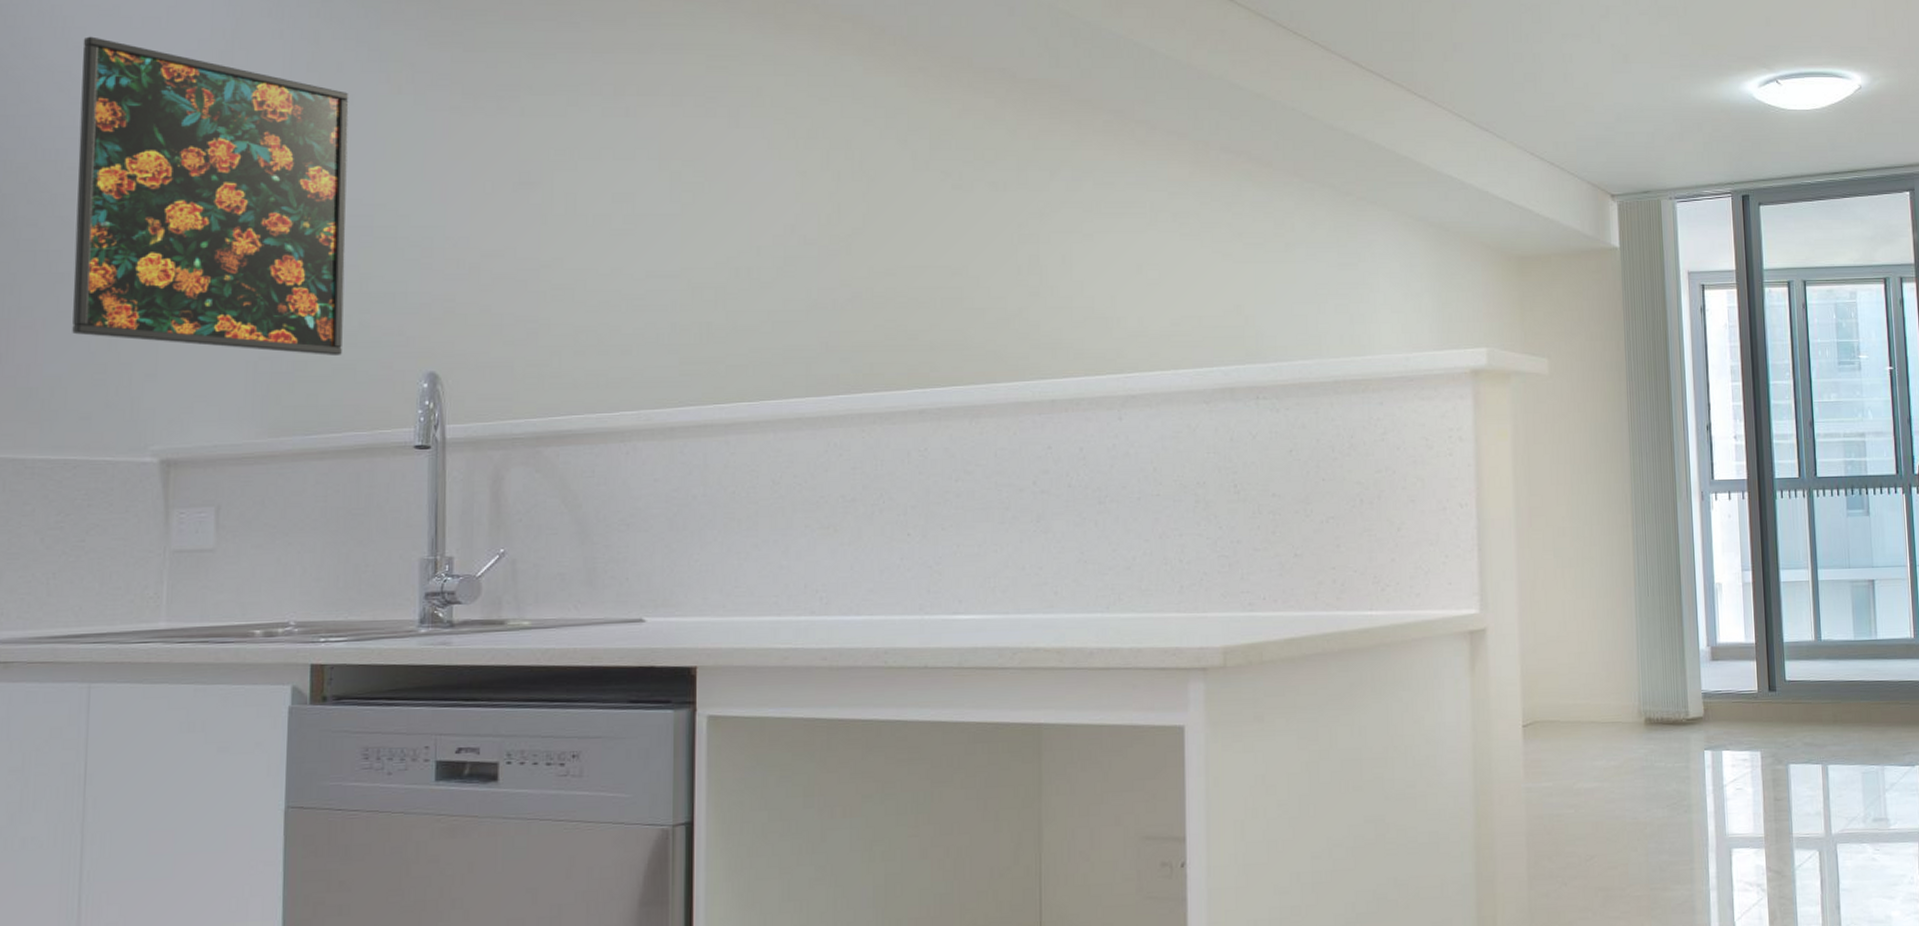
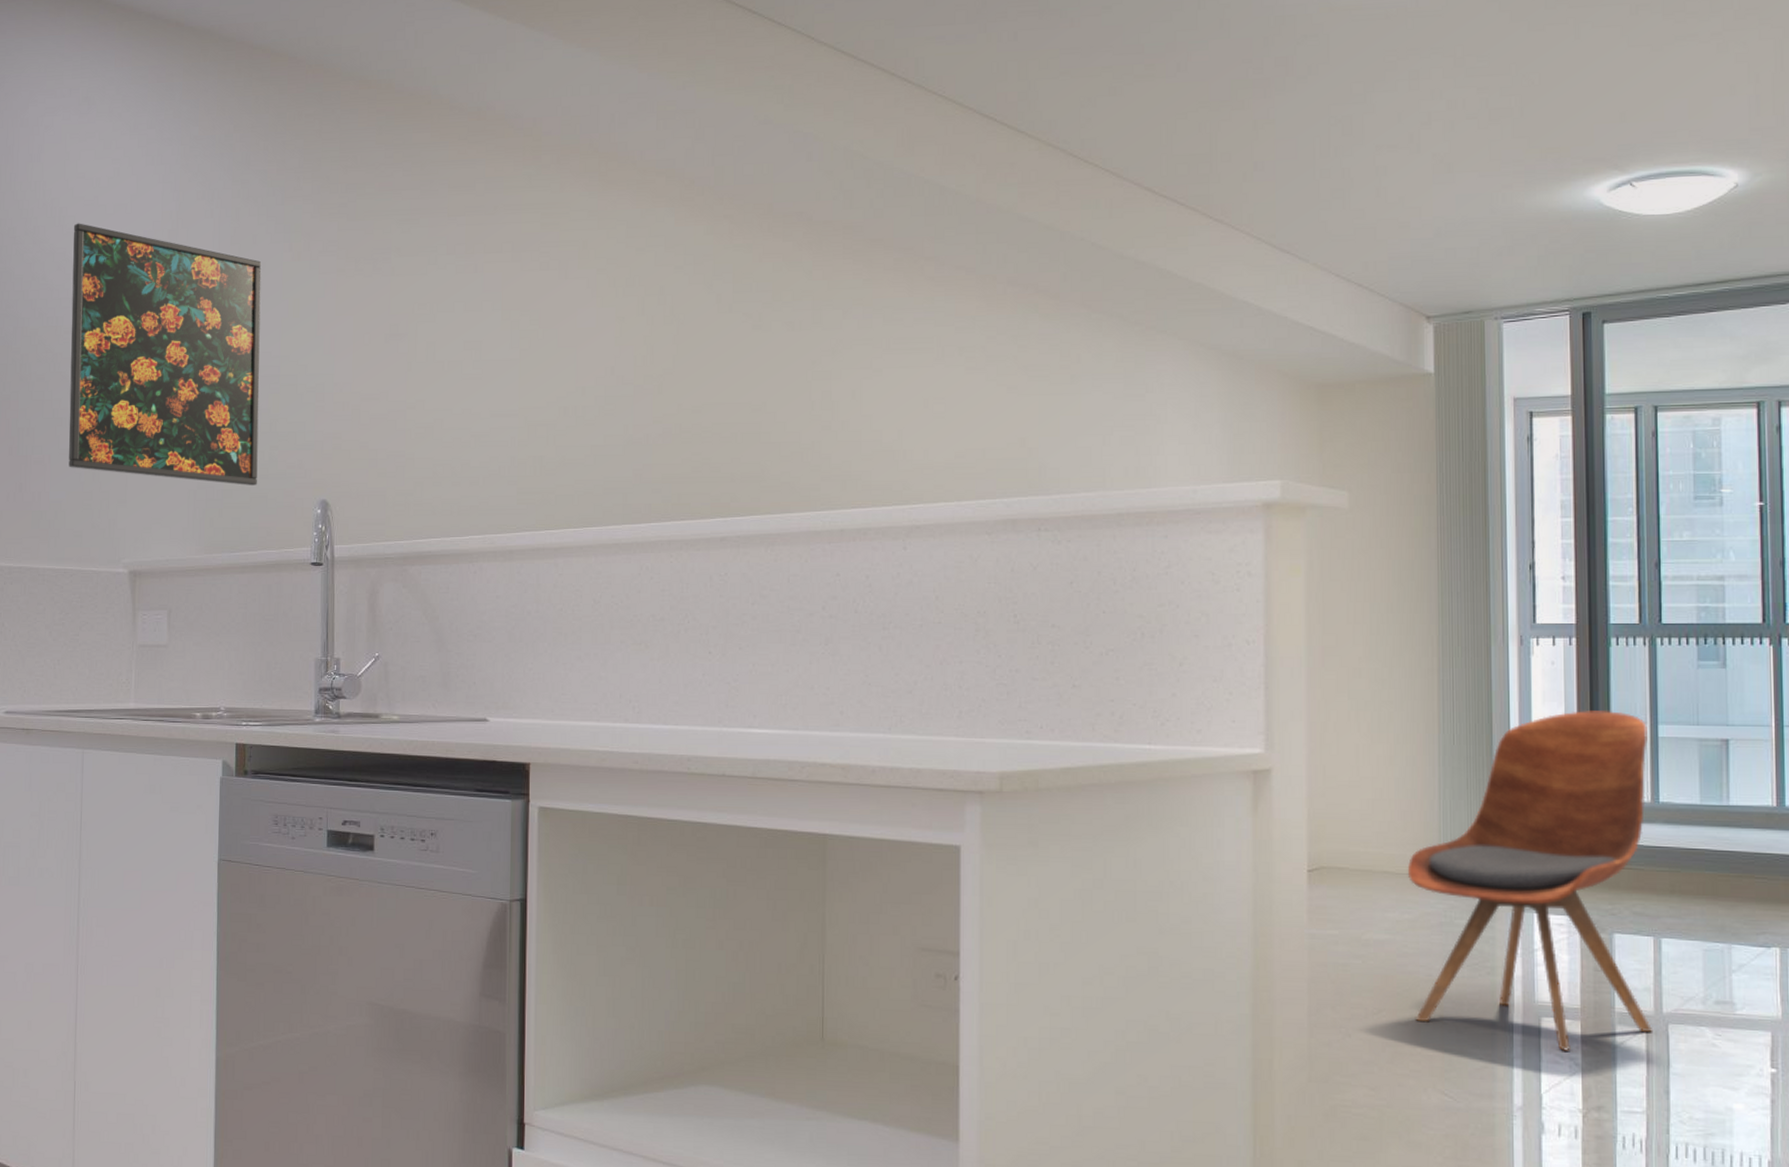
dining chair: none [1611,558,1825,878] -> present [1407,711,1654,1051]

